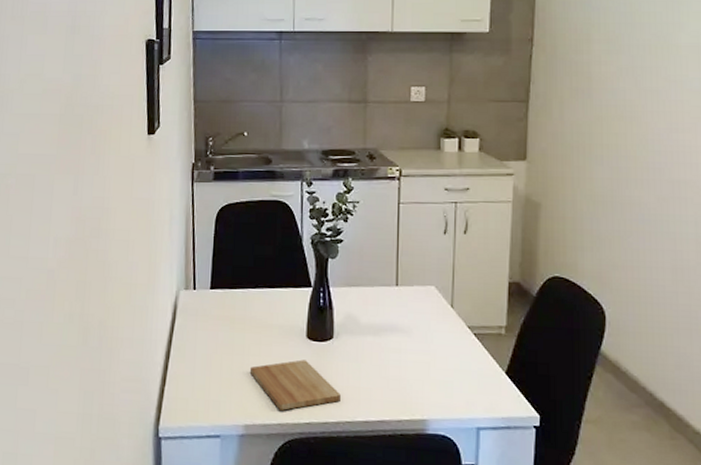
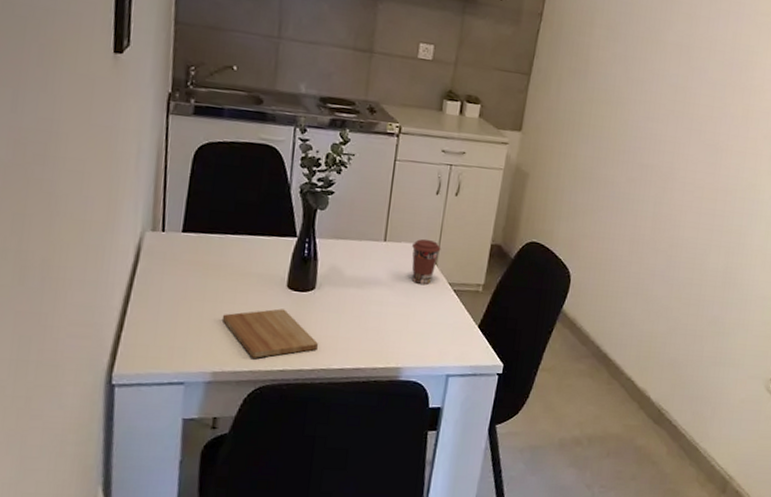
coffee cup: none [425,280,456,330] -> present [412,238,441,285]

